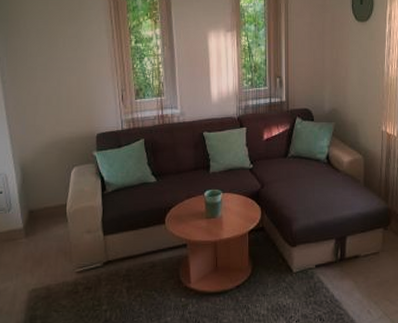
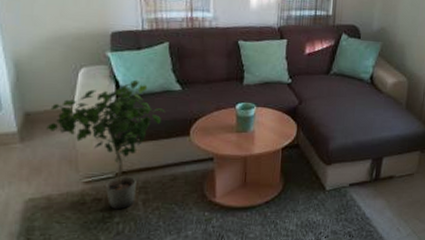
potted plant: none [46,175,144,298] -> present [46,79,166,210]

